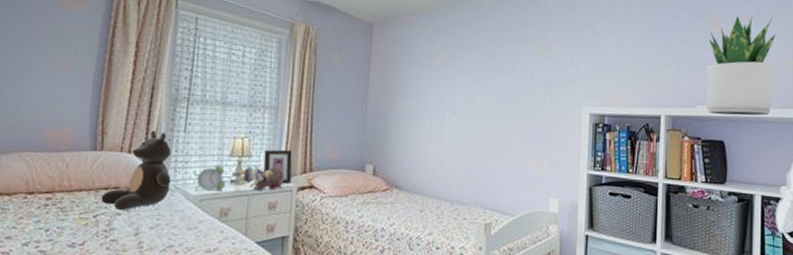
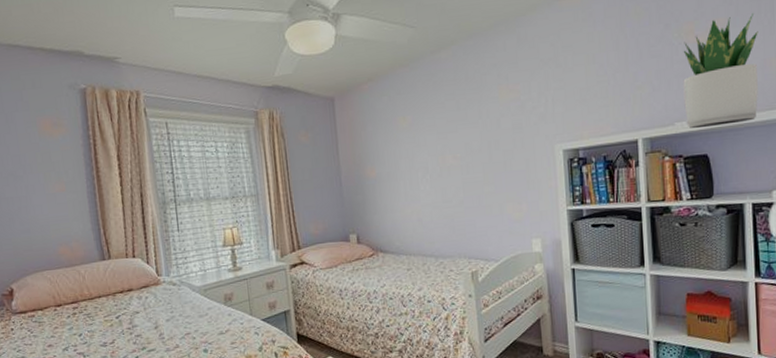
teddy bear: present [101,130,171,211] -> none [119,234,177,310]
alarm clock: present [193,164,226,193] -> none [193,255,225,284]
rag doll: present [229,165,285,190] -> none [227,249,277,273]
picture frame: present [263,149,293,185] -> none [253,232,283,265]

